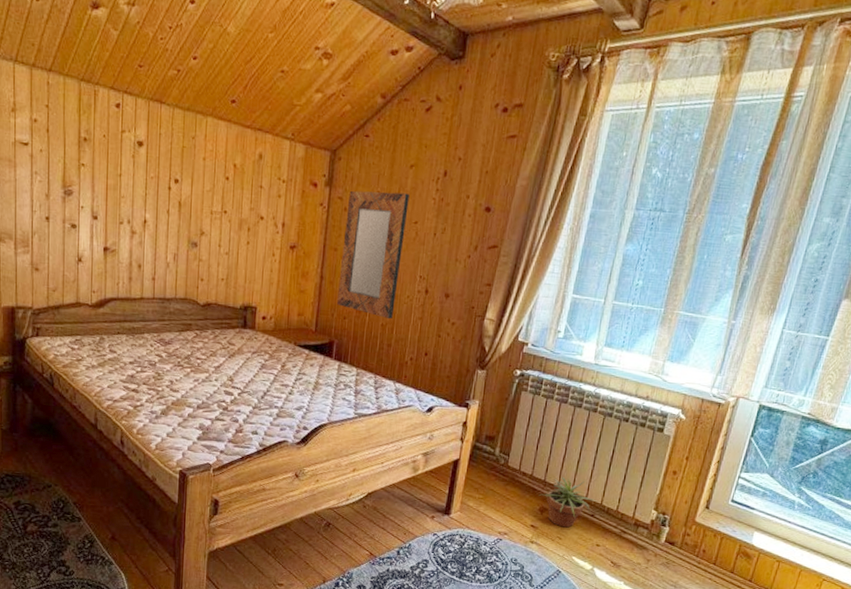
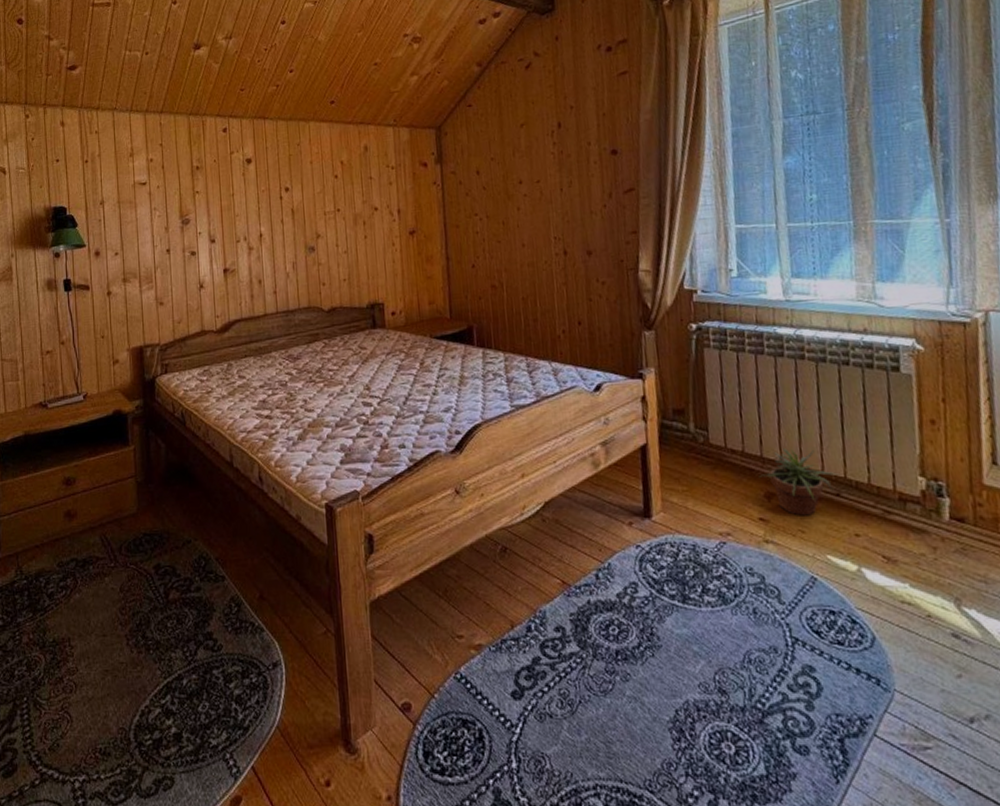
home mirror: present [337,190,410,320] -> none [461,153,533,291]

